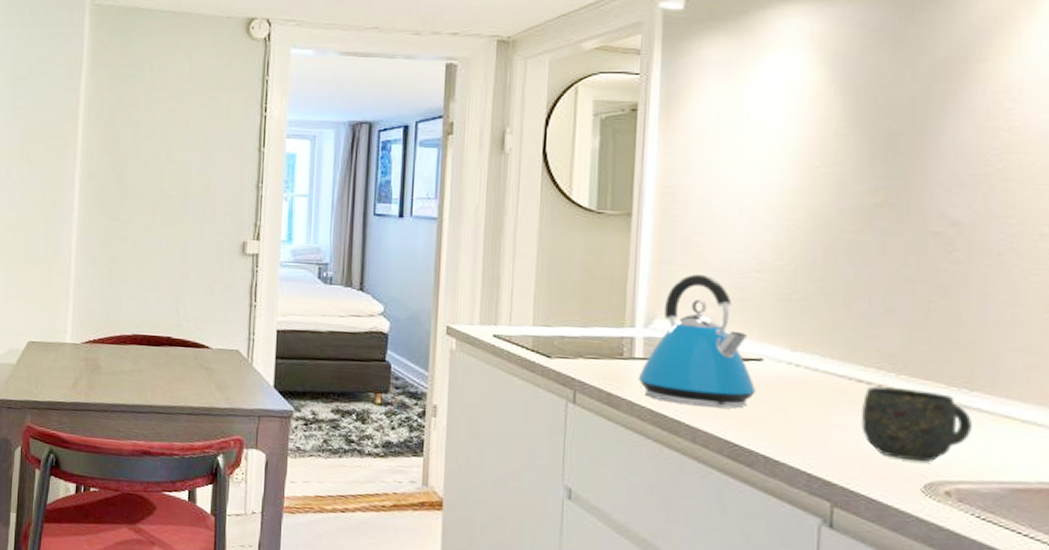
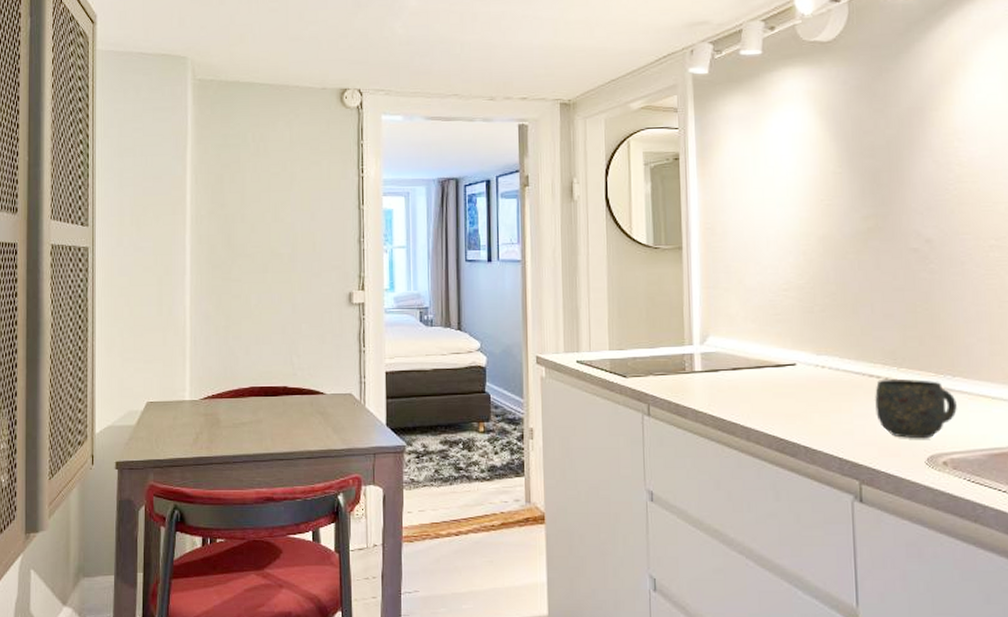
kettle: present [637,274,755,409] -> none [699,296,792,409]

